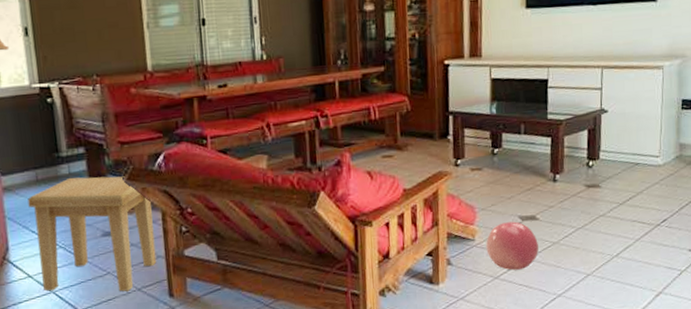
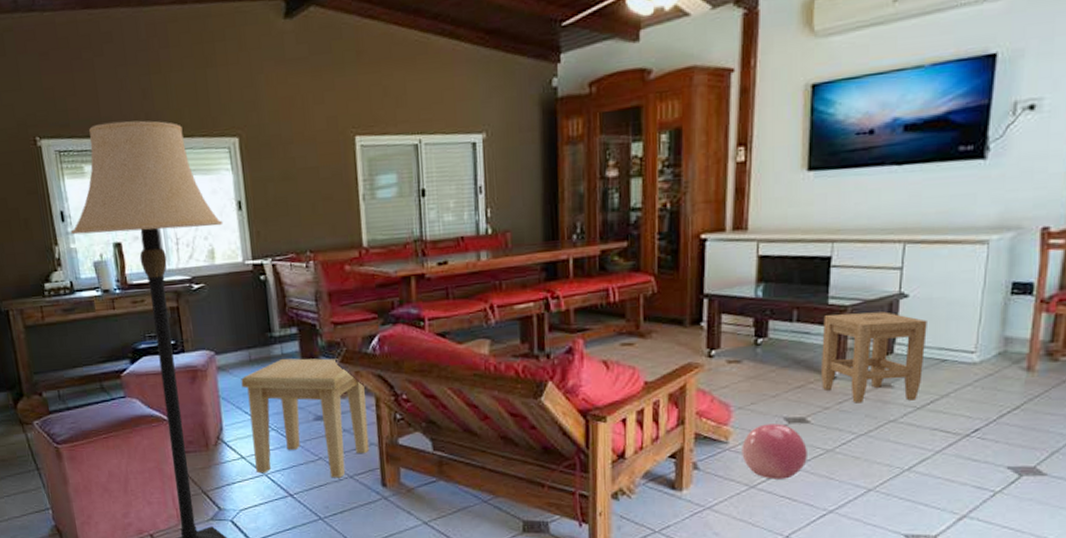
stool: none [544,124,623,202] -> present [820,311,927,403]

